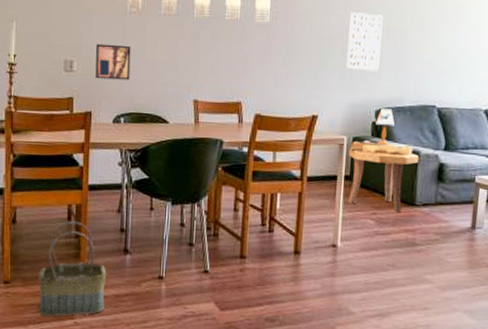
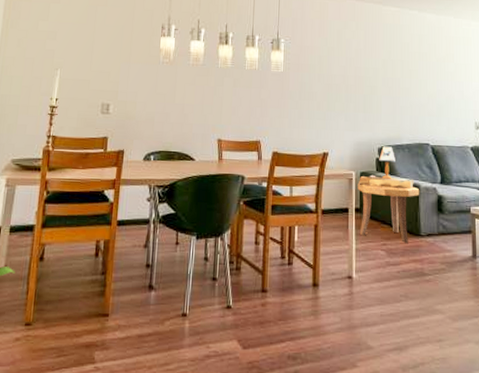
basket: present [38,221,107,317] -> none [58,257,131,362]
wall art: present [95,44,131,80] -> none [129,89,163,122]
wall art: present [346,12,383,71] -> none [350,64,378,114]

